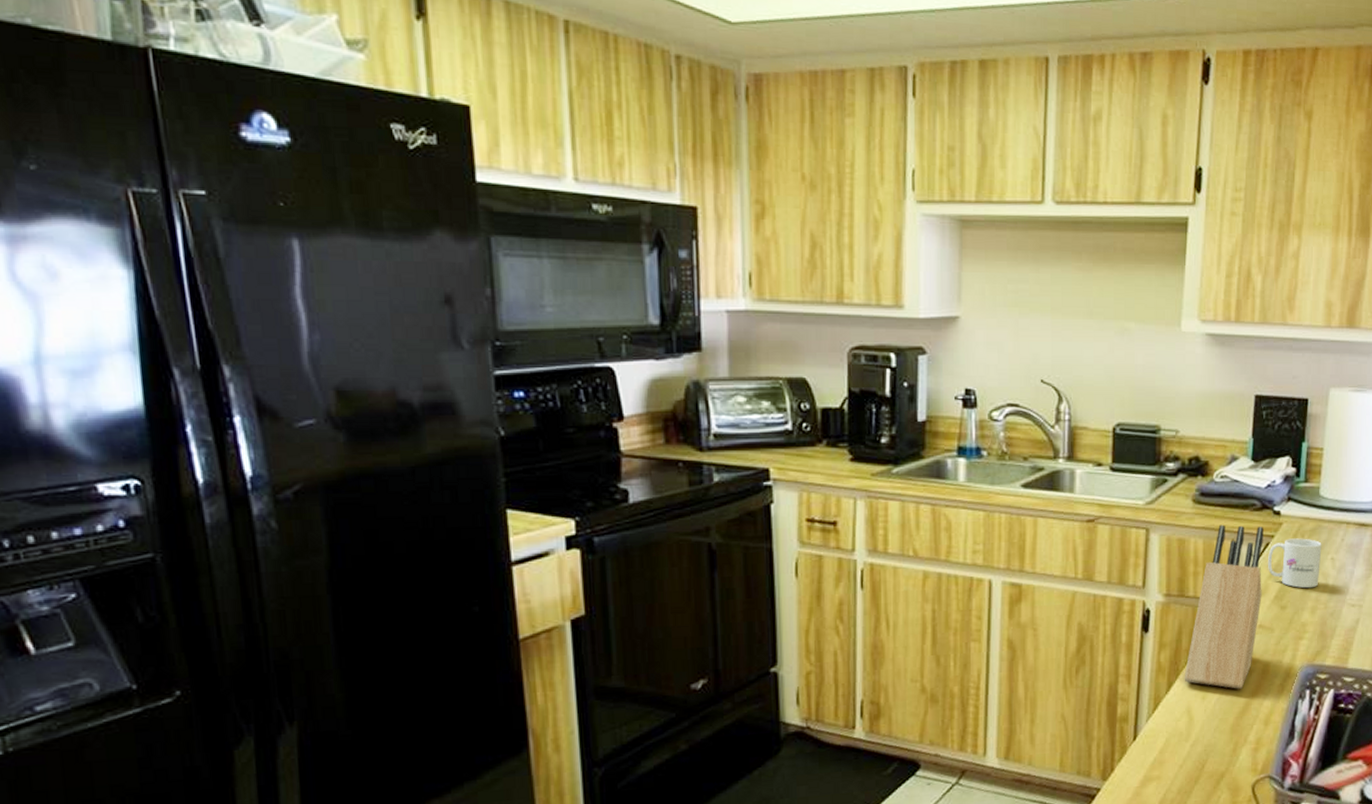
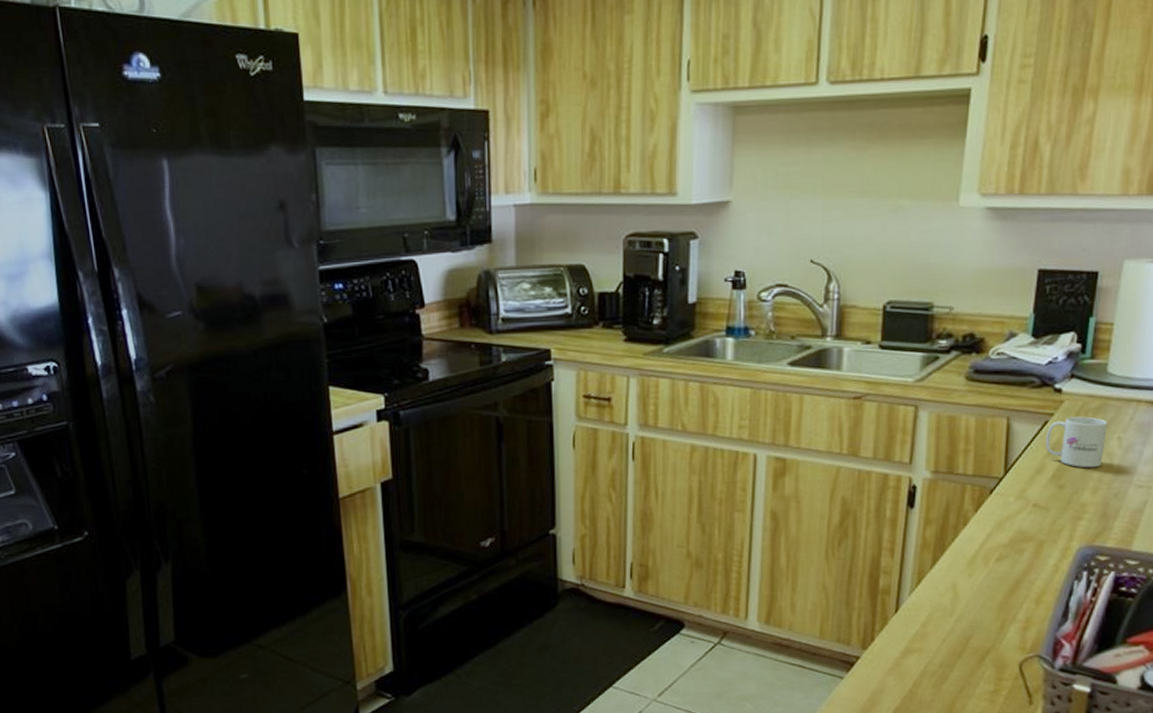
knife block: present [1184,524,1264,689] -> none [950,402,1043,567]

